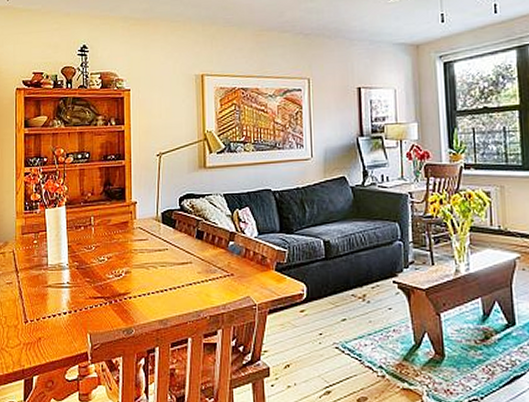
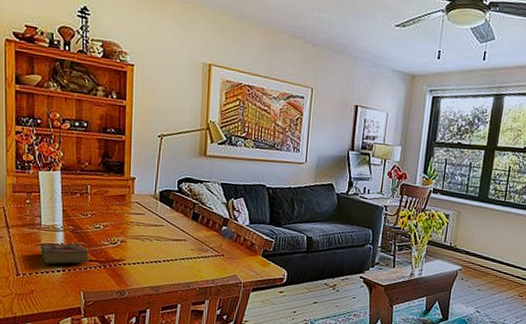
book: none [47,279,94,307] -> present [40,242,89,264]

